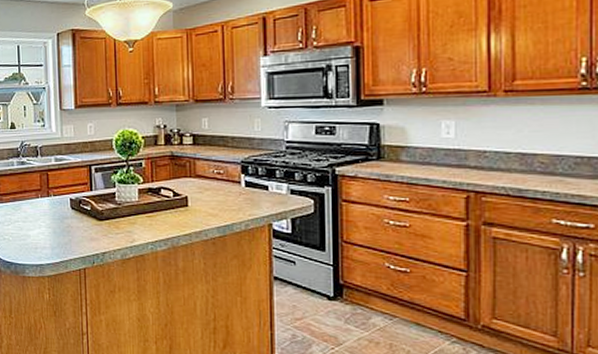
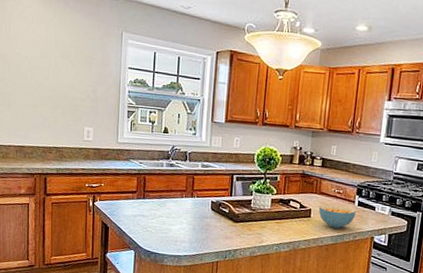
cereal bowl: none [197,189,244,217] -> present [319,204,356,229]

